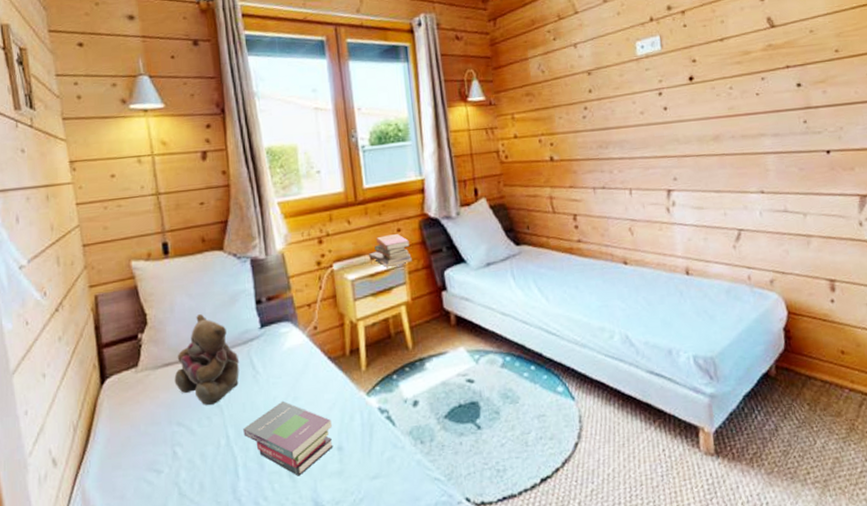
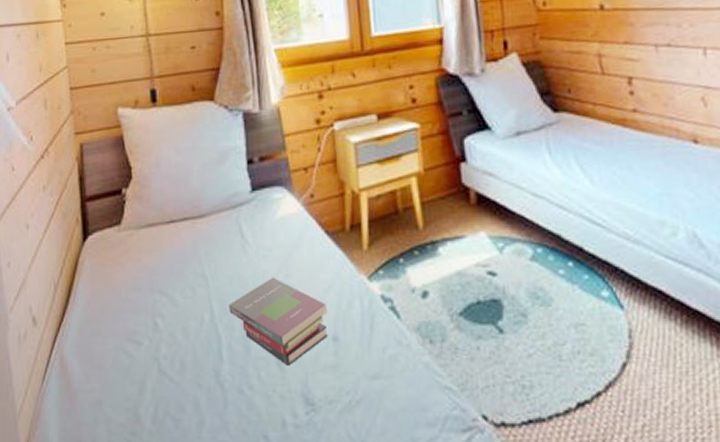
teddy bear: present [174,314,240,405] -> none [158,171,228,274]
books: present [369,234,412,268] -> none [376,92,426,131]

